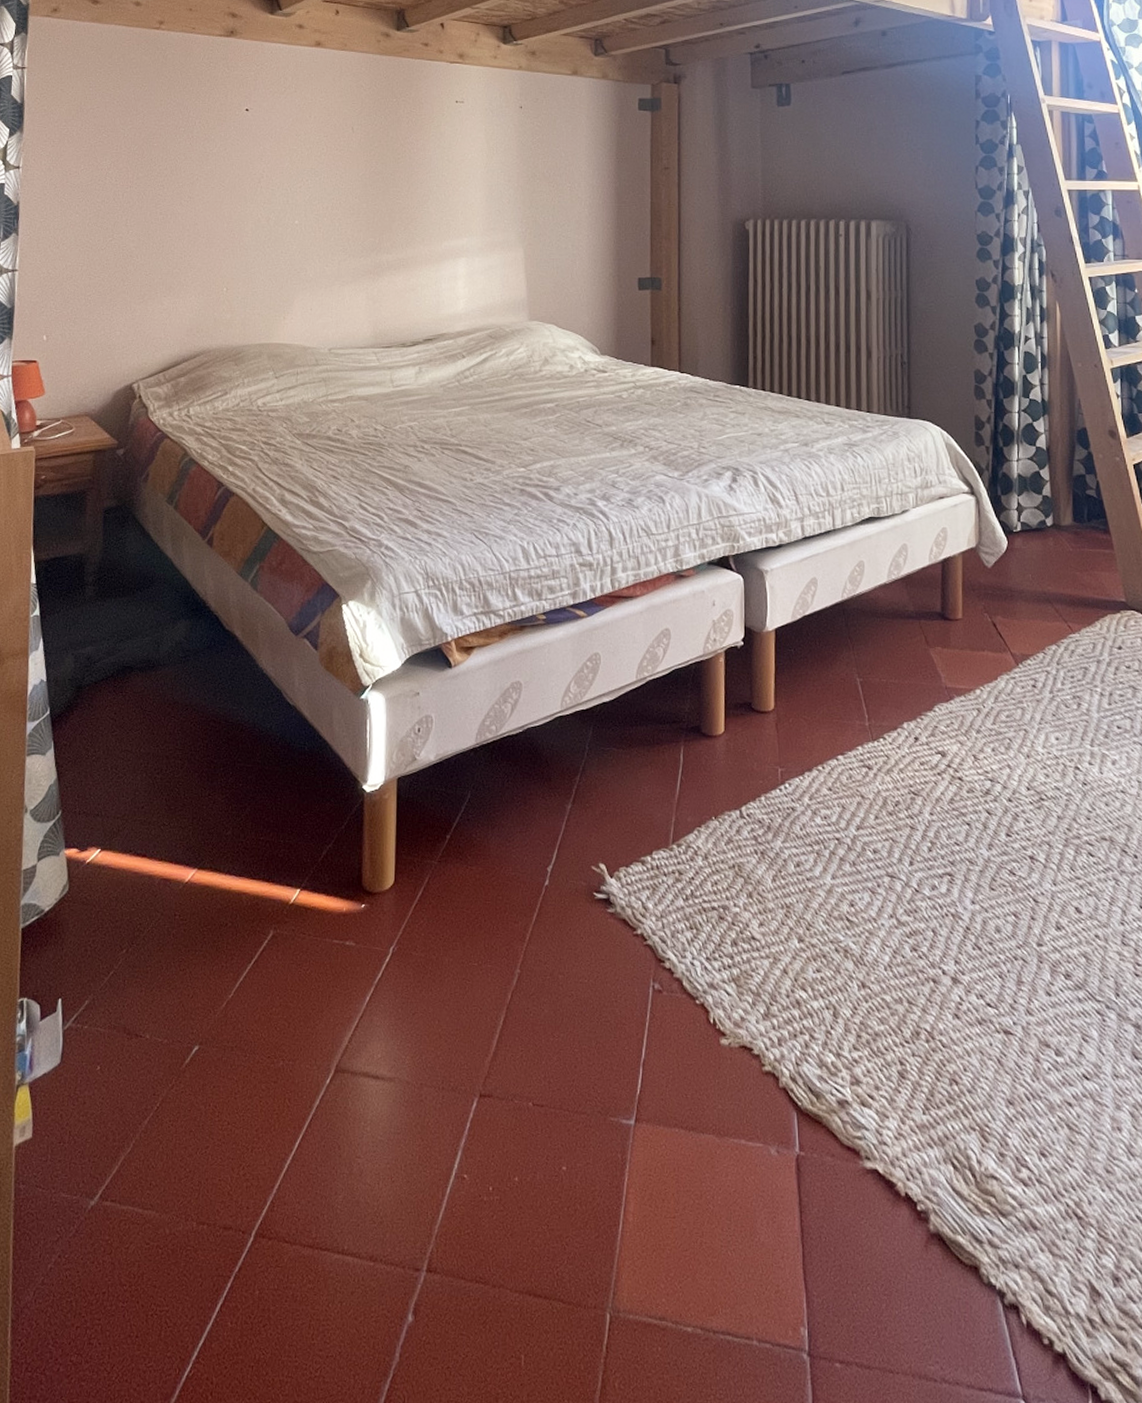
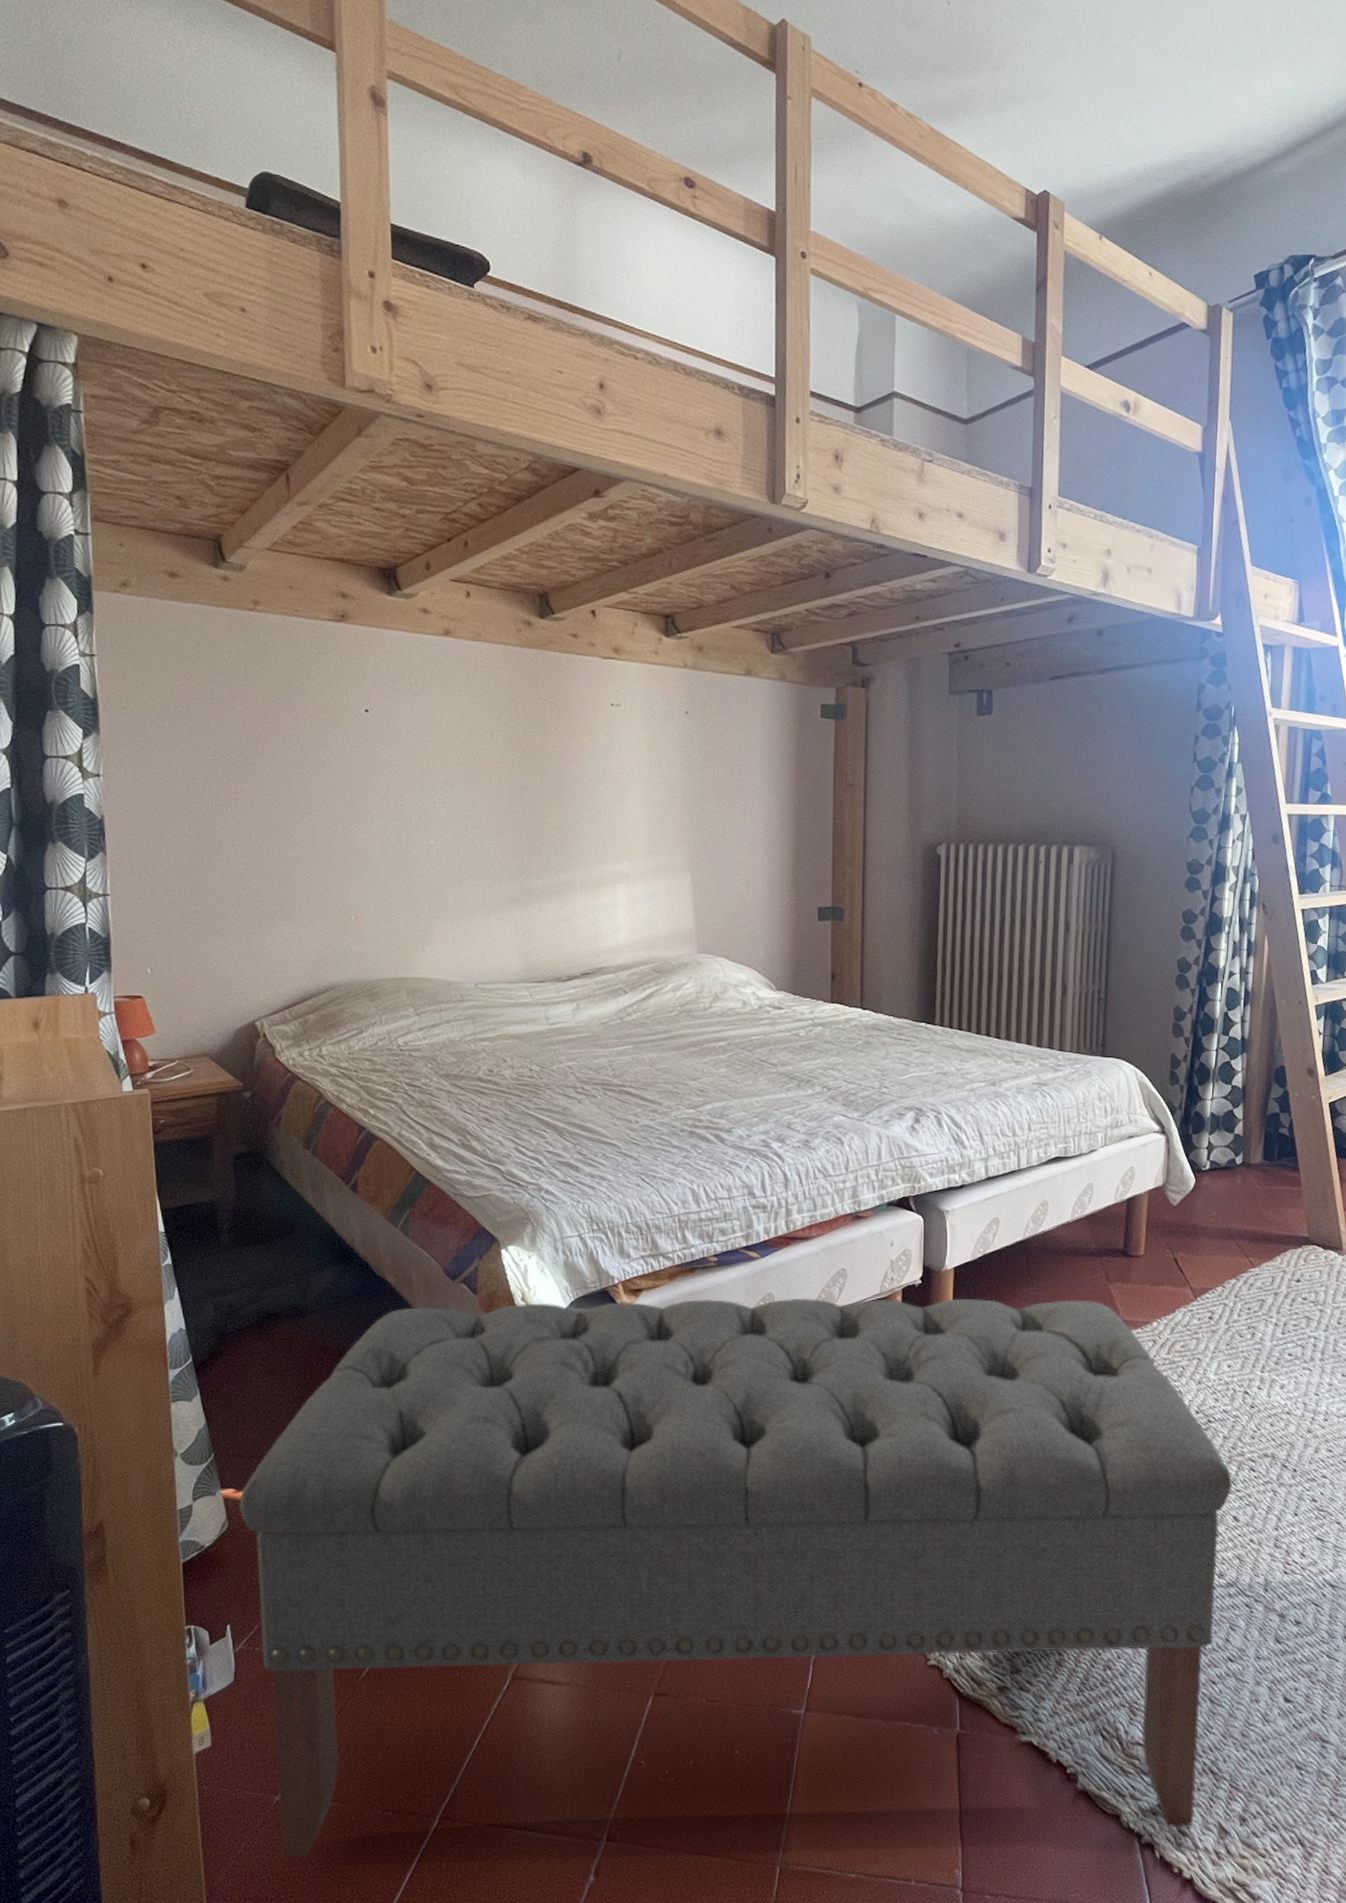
bench: none [81,658,1072,1285] -> present [239,1298,1233,1858]

